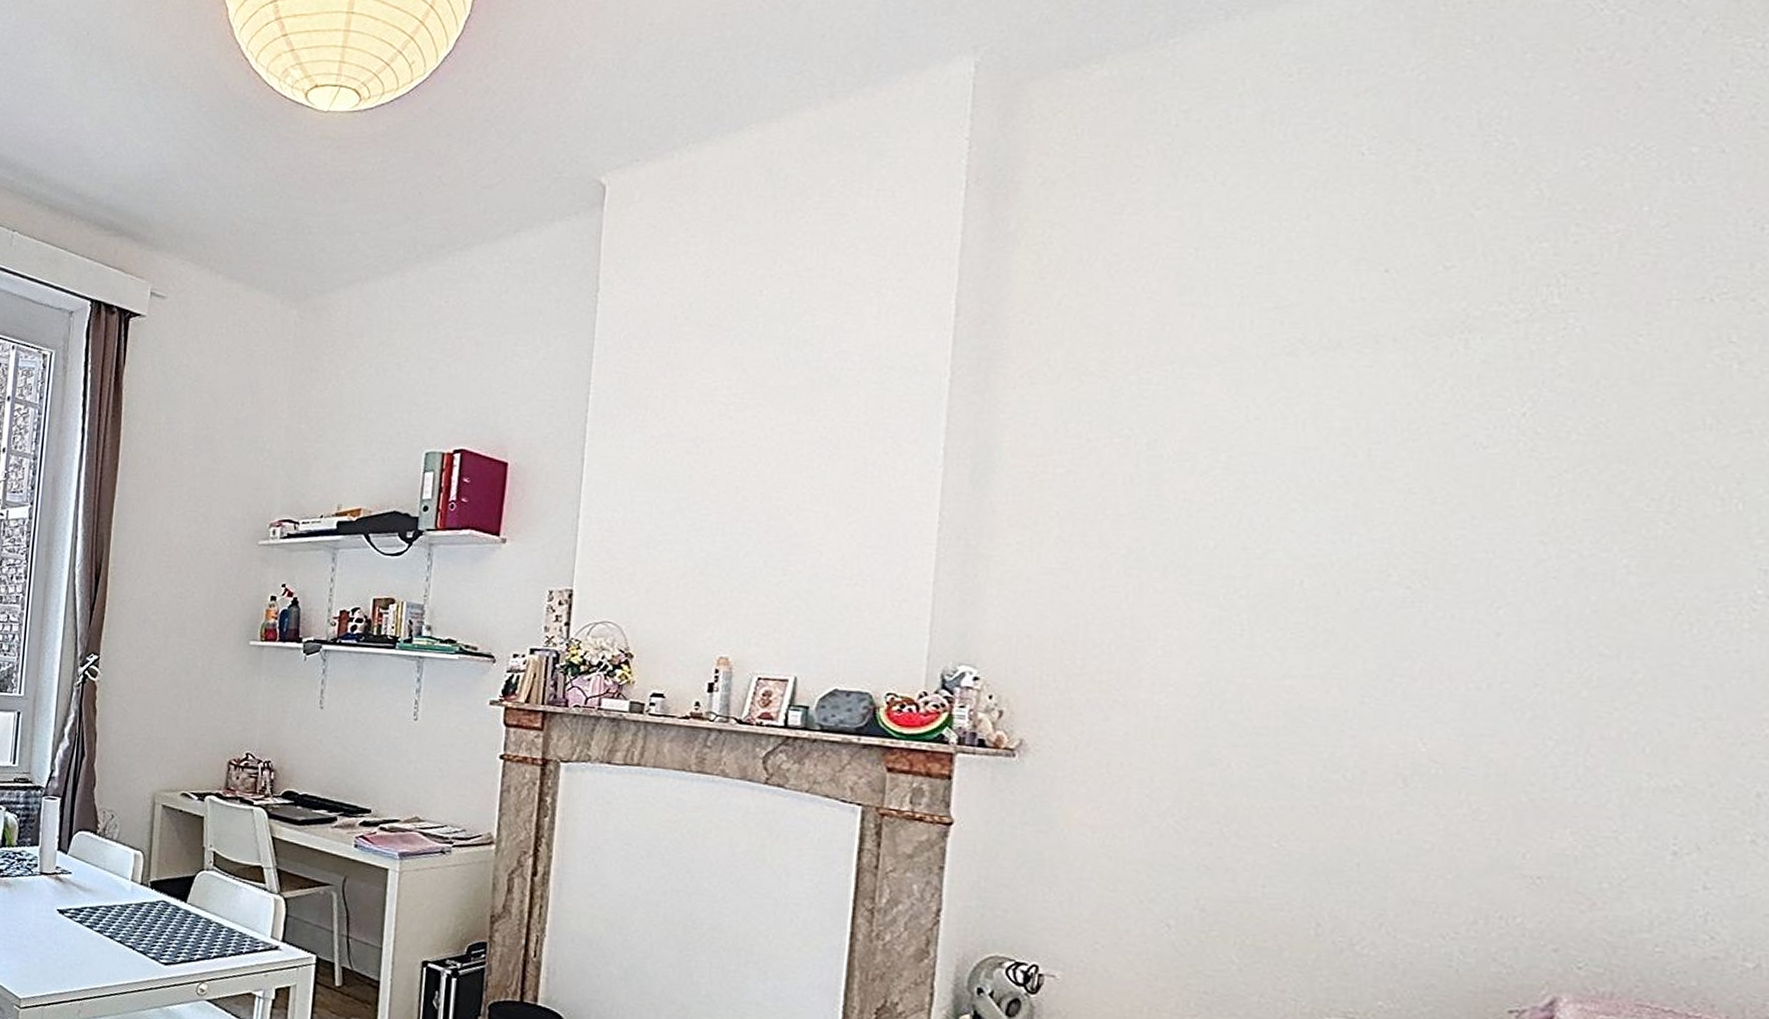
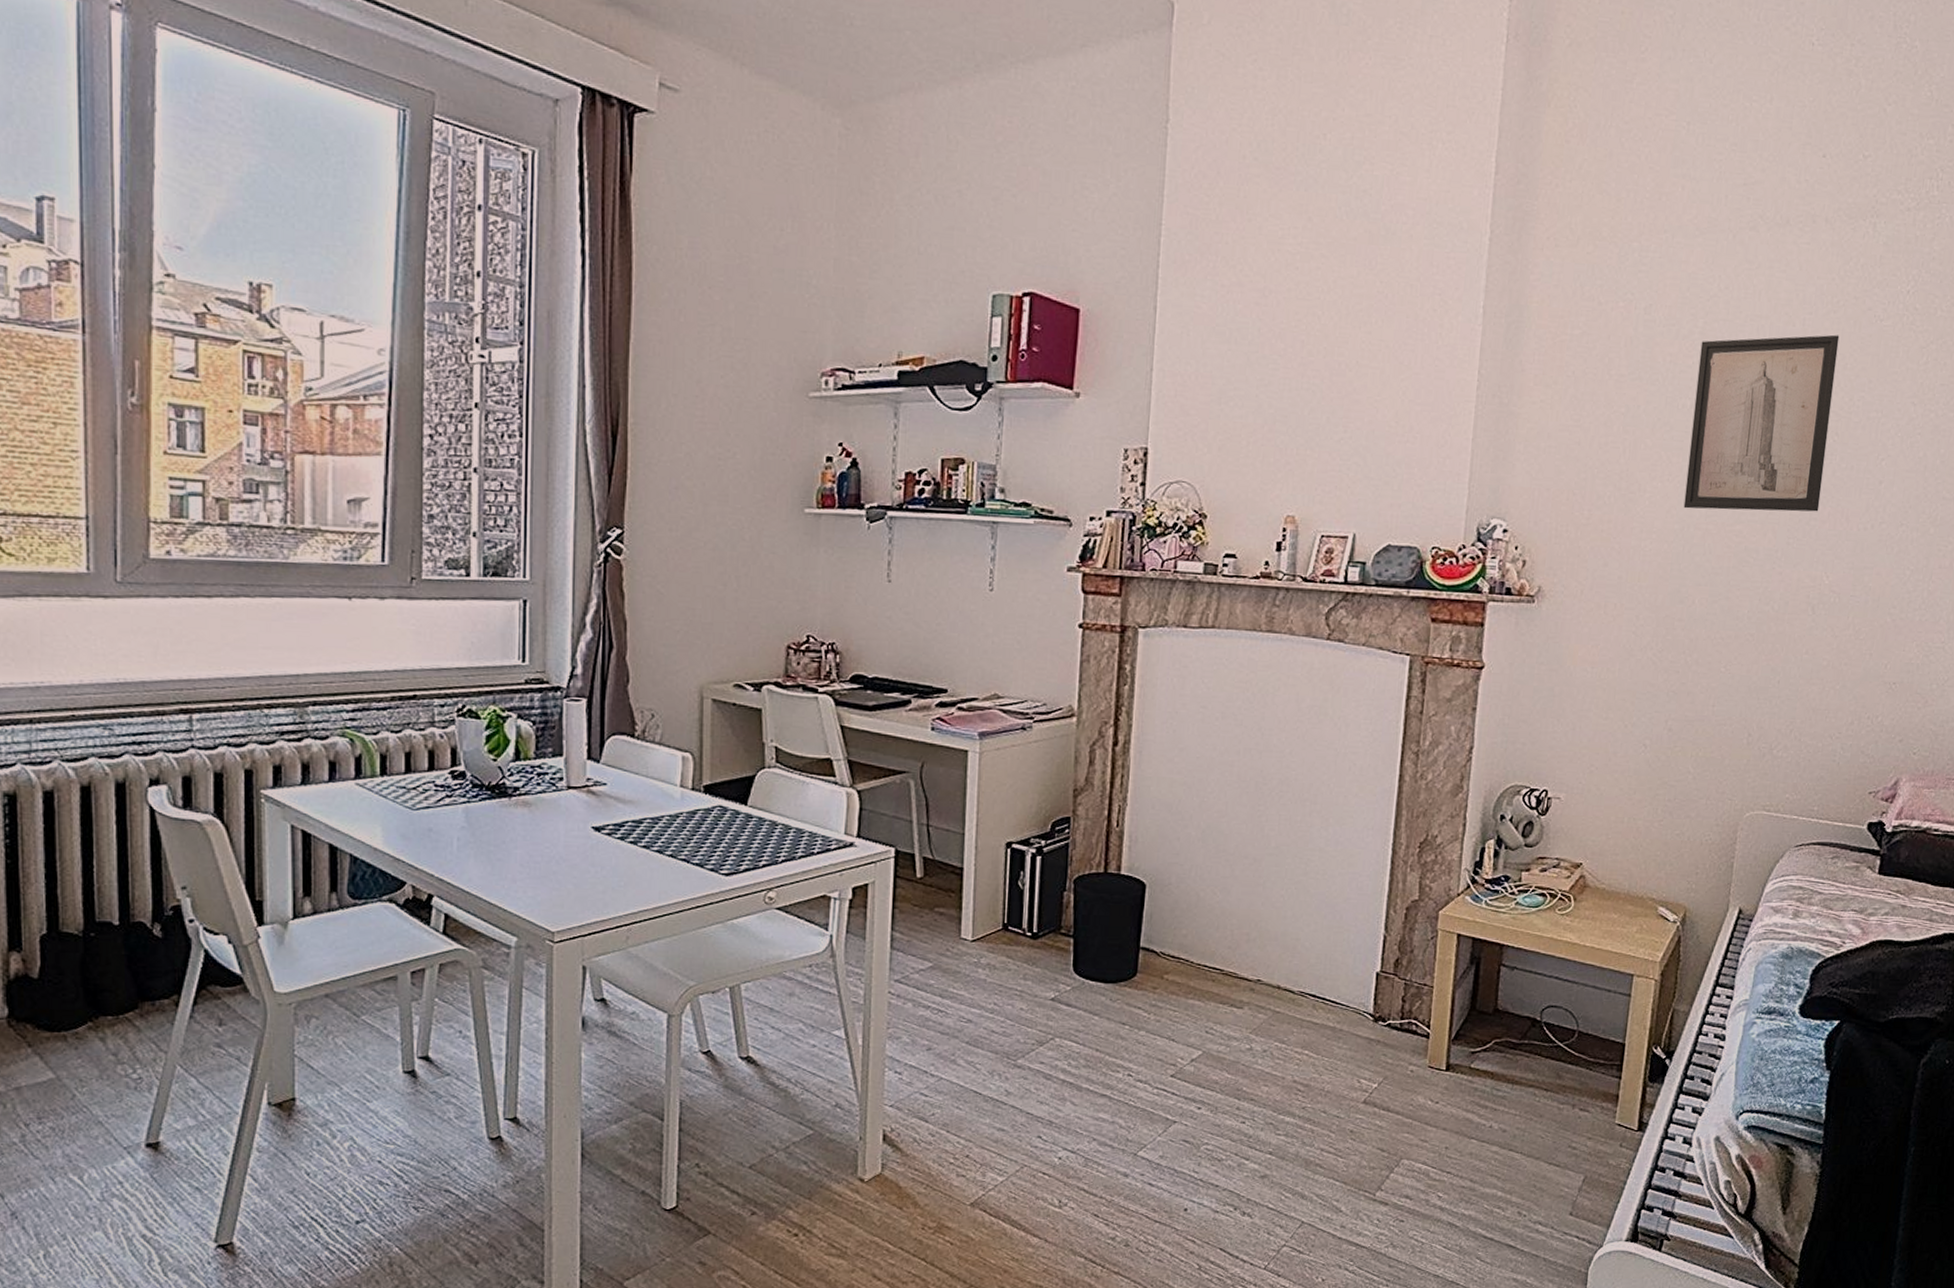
wall art: none [1209,465,1423,667] -> present [1683,334,1840,512]

